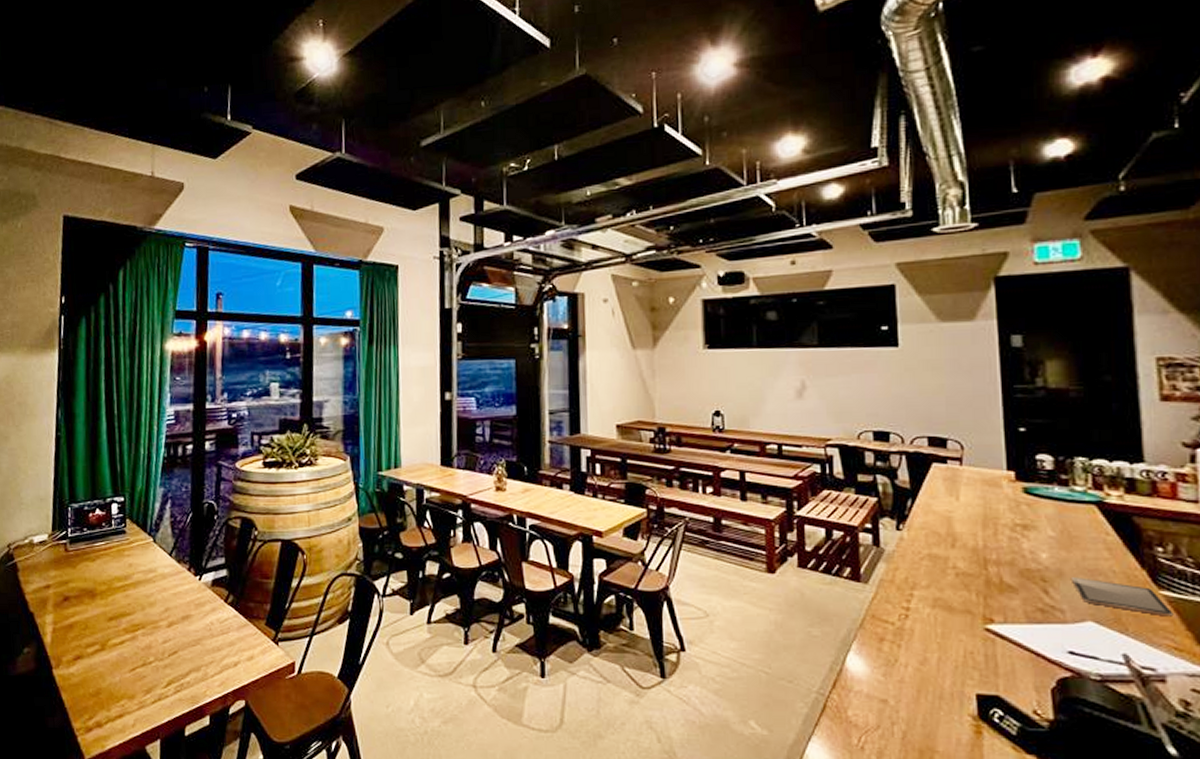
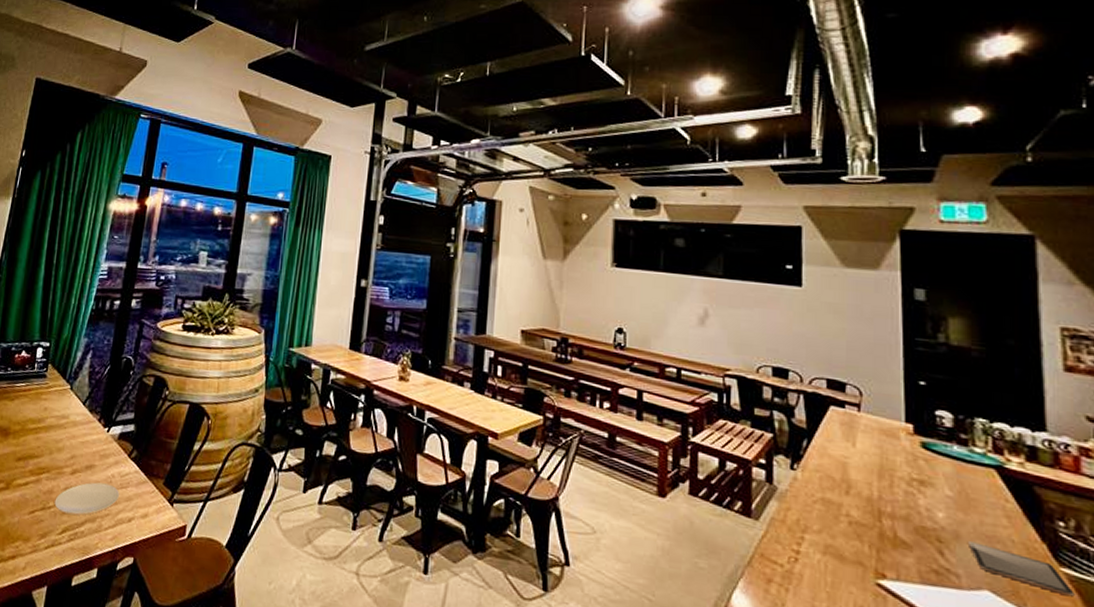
plate: none [155,632,222,667] -> present [54,482,120,516]

